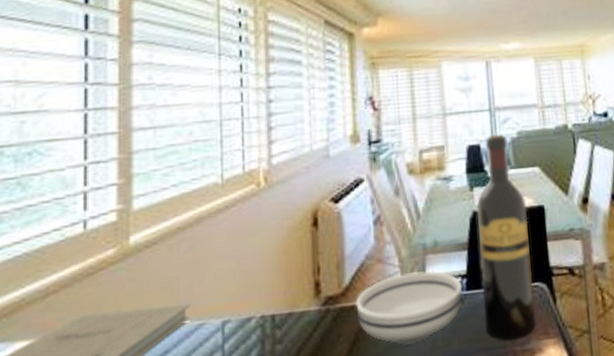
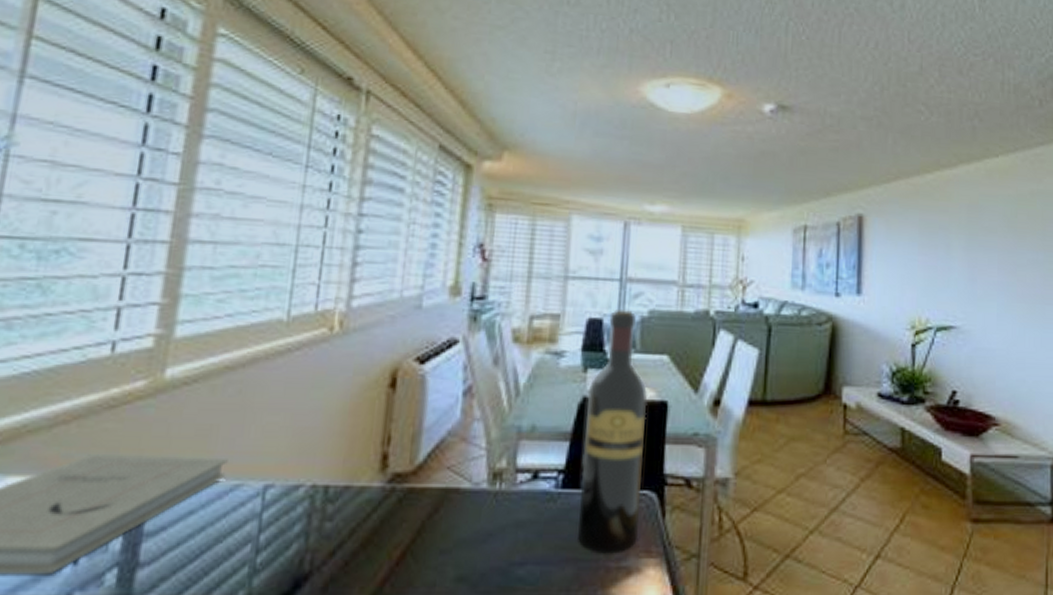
bowl: present [356,270,463,345] -> none [427,458,558,542]

